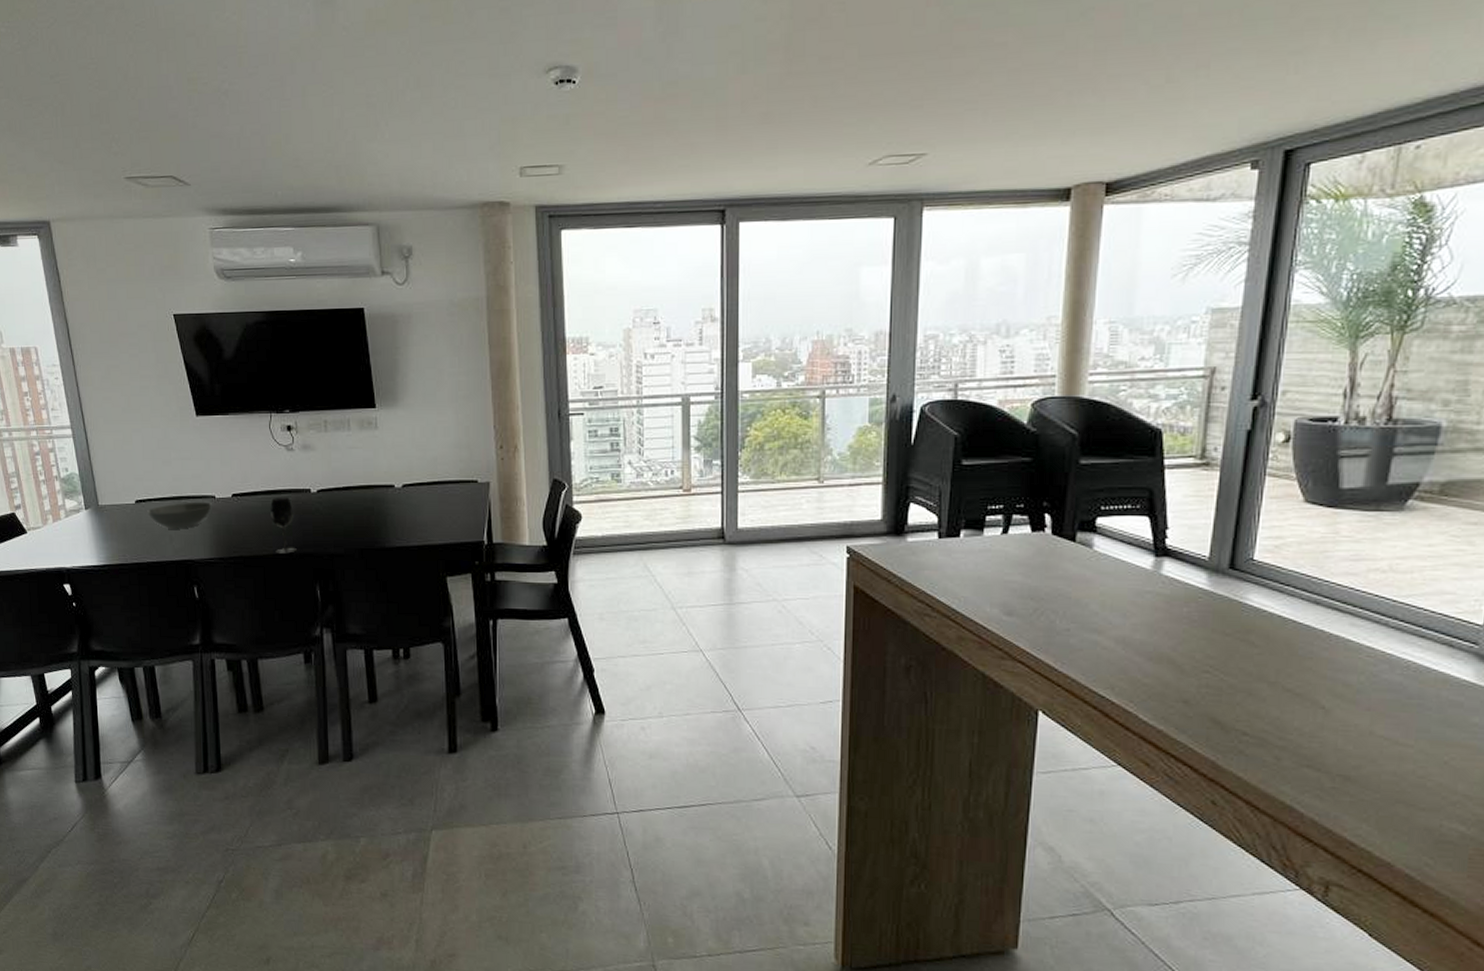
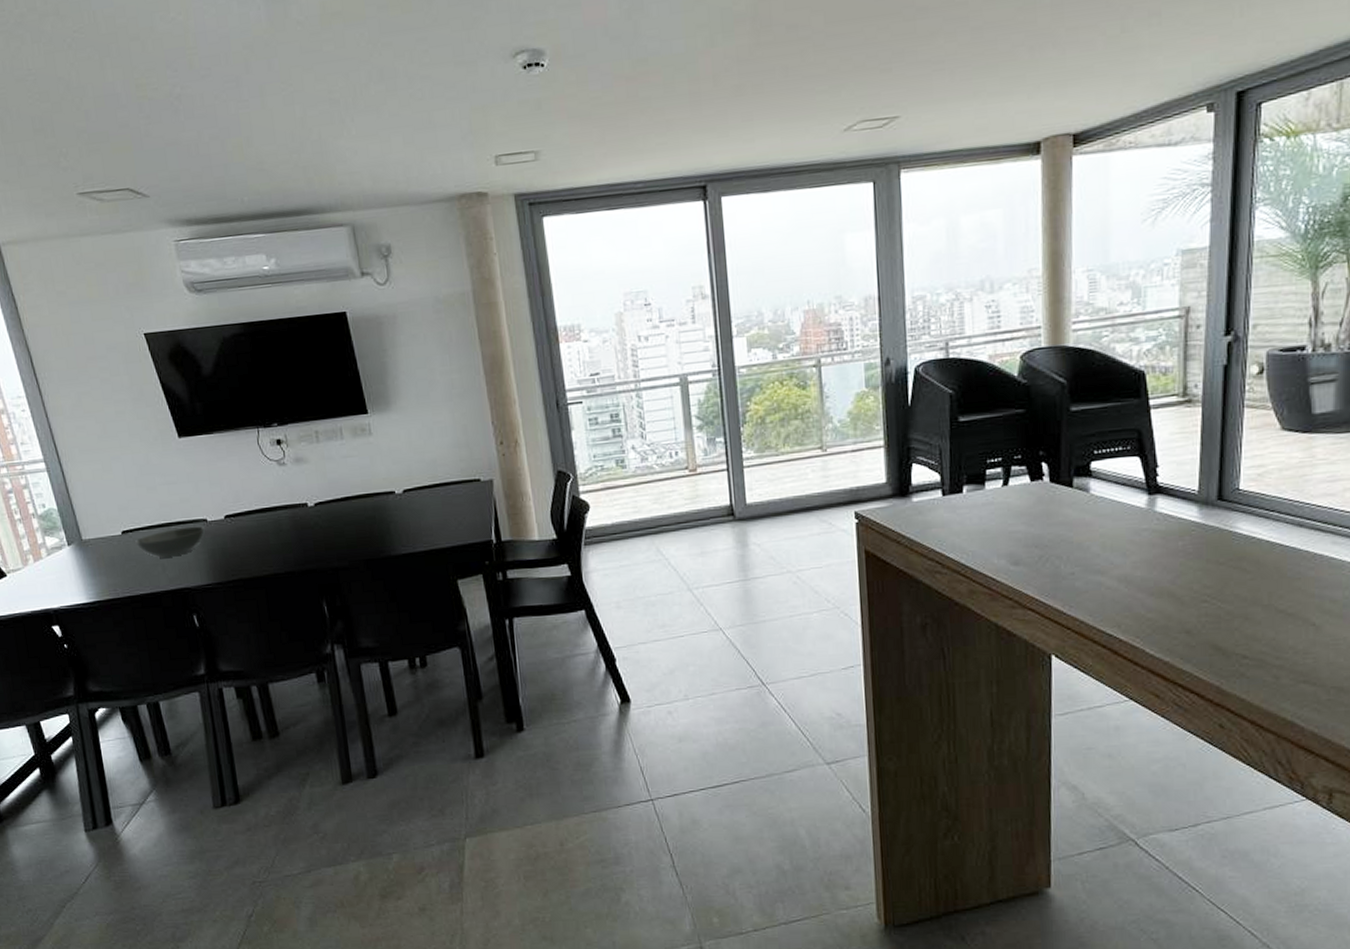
wine glass: present [270,497,297,555] -> none [266,513,299,574]

